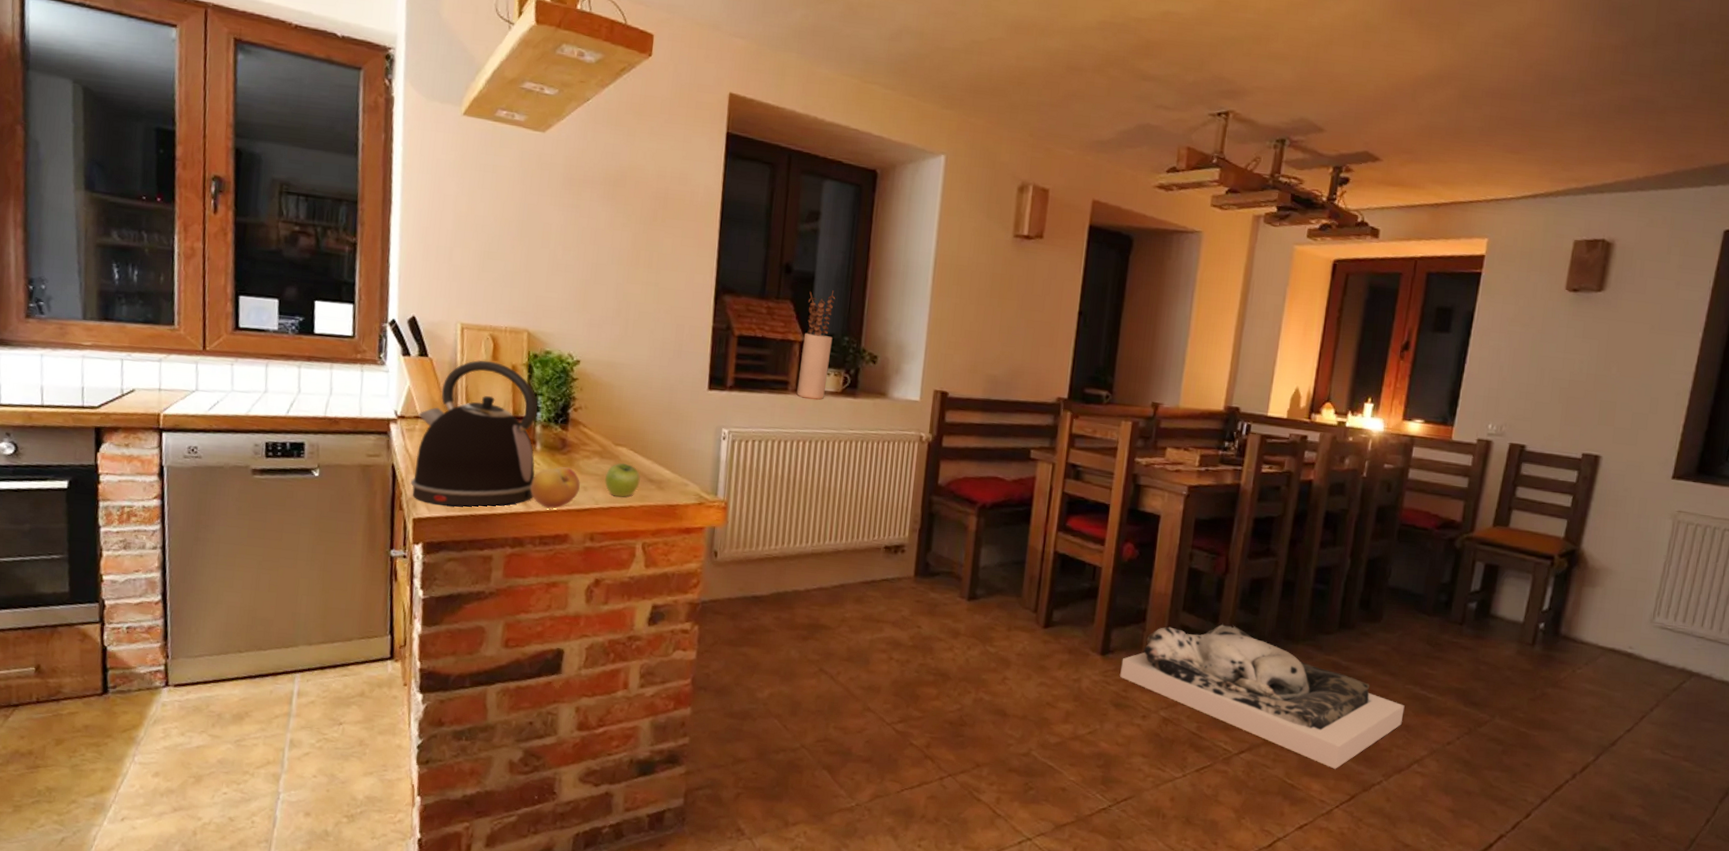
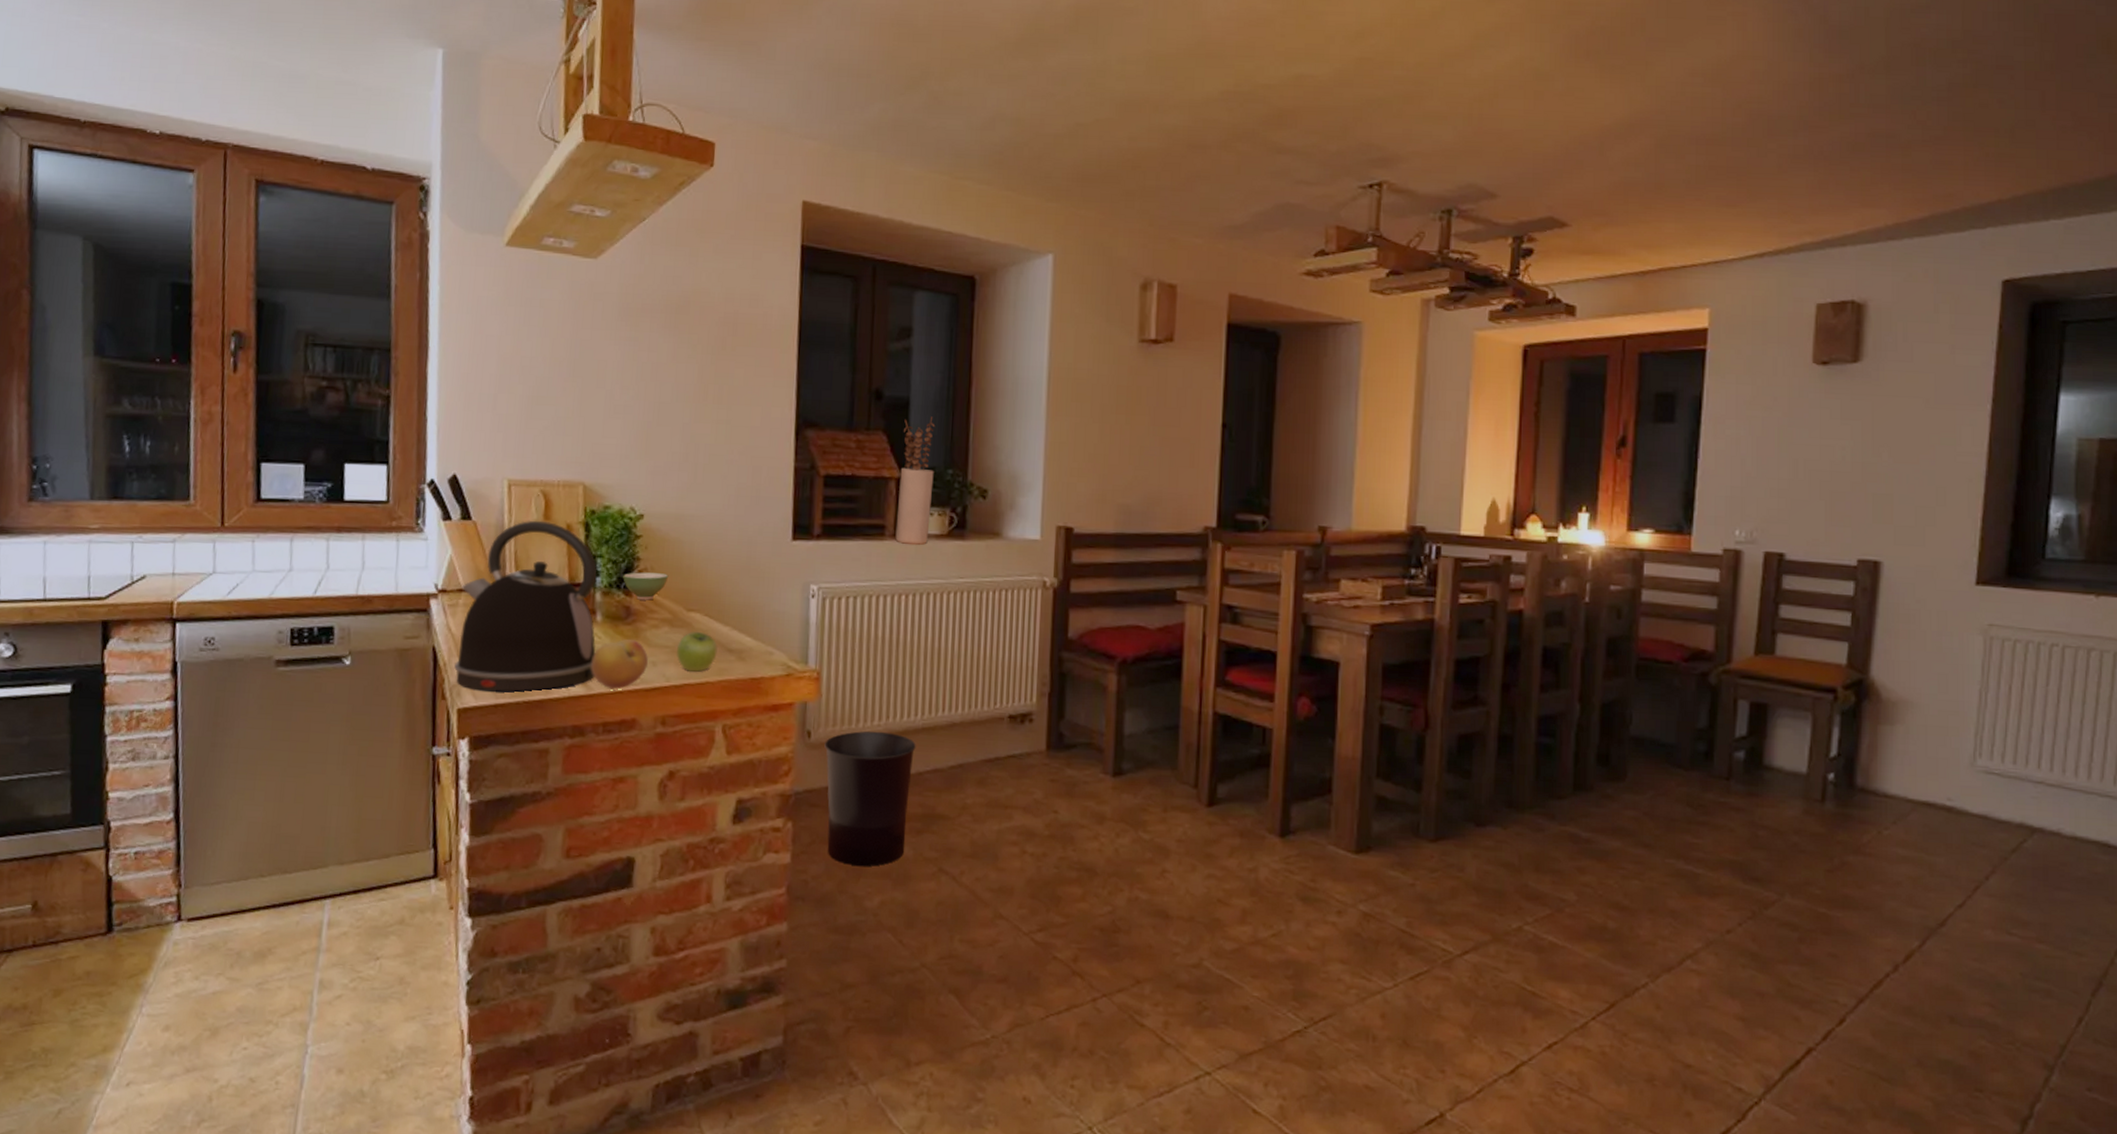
bowl: none [560,410,600,435] -> present [623,572,669,600]
waste bin: none [727,553,806,665] -> present [824,731,916,866]
dog bed: present [1120,623,1405,769] -> none [1305,790,1667,970]

